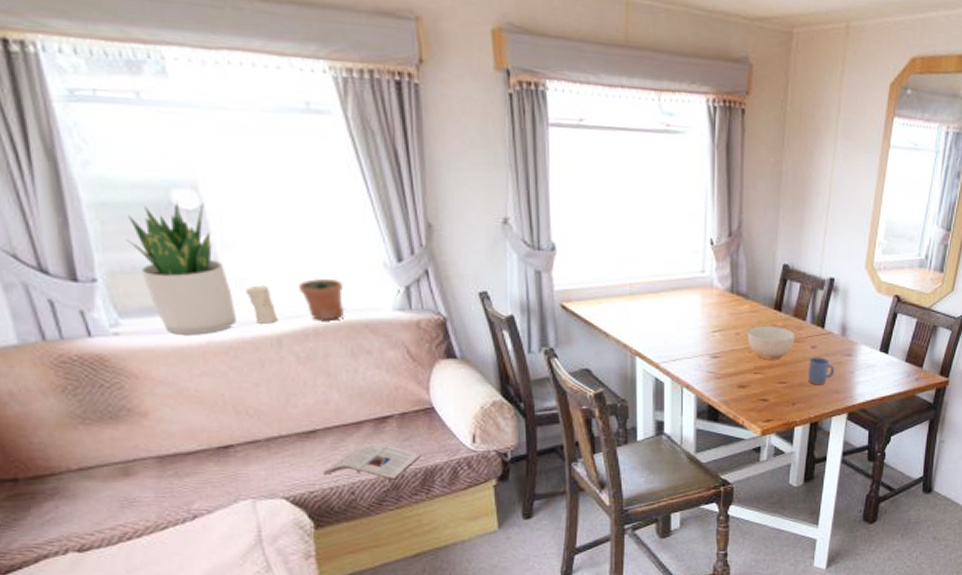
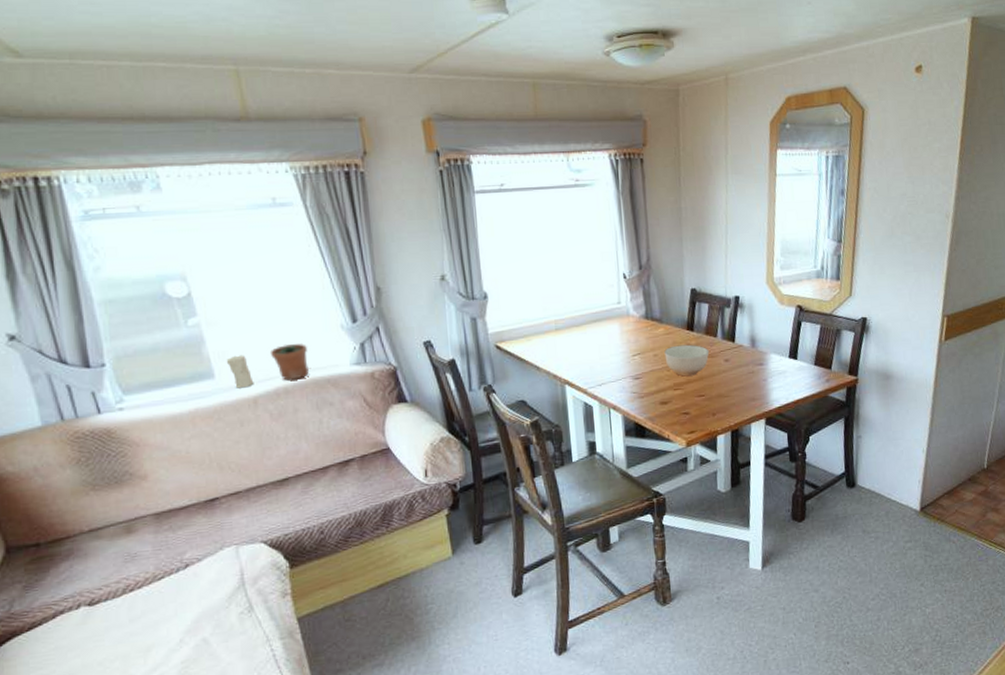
planter: present [126,200,238,335] -> none [129,289,220,405]
magazine: present [323,442,421,480] -> none [295,484,380,518]
mug: present [809,357,835,386] -> none [724,368,749,395]

